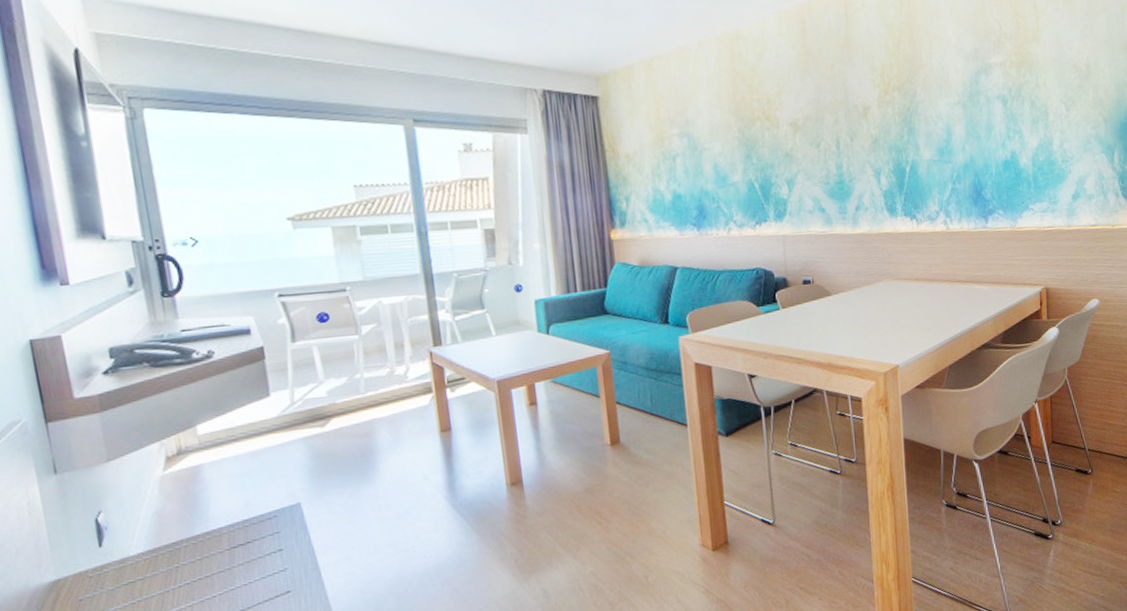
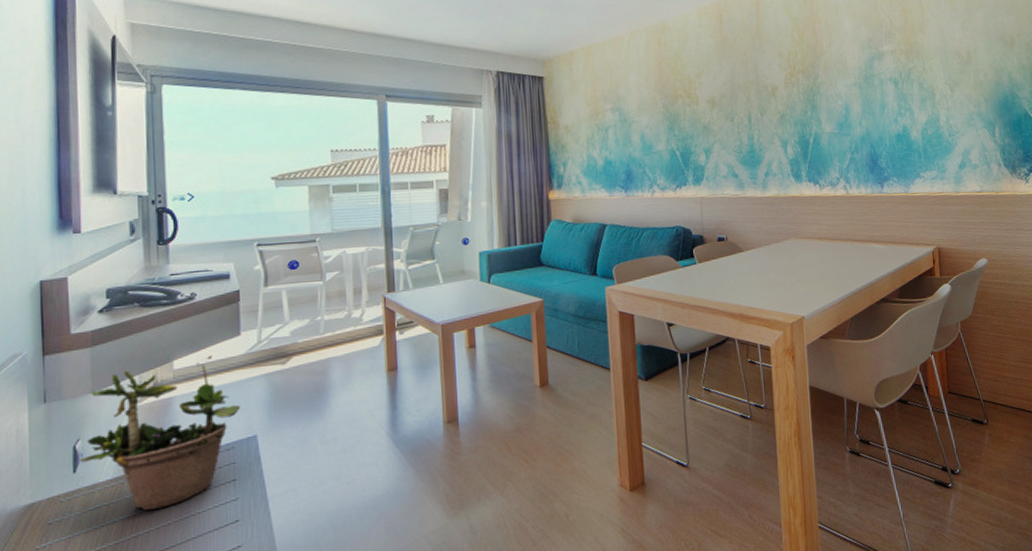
potted plant: none [104,419,279,584] -> present [79,355,240,510]

